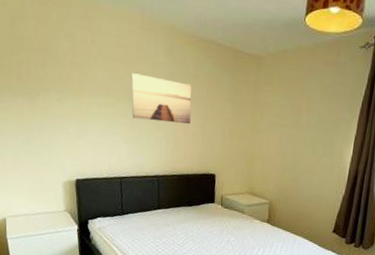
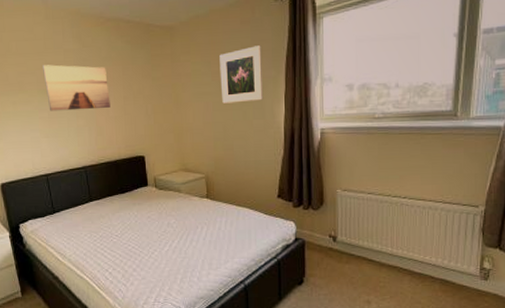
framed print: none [296,87,341,140] -> present [219,45,264,104]

